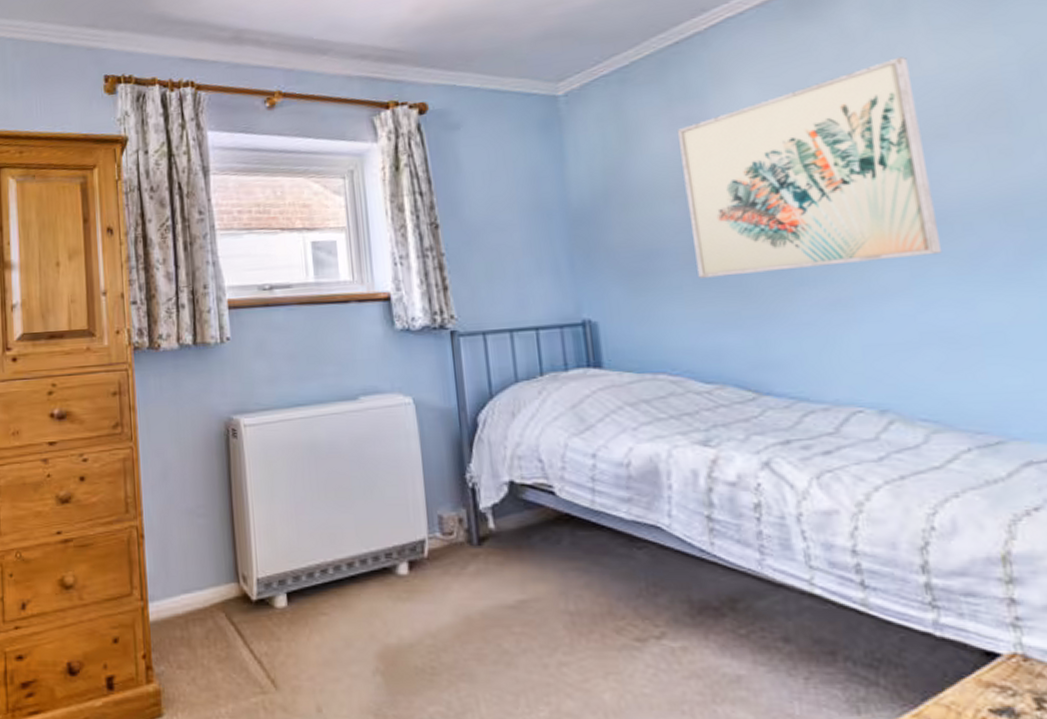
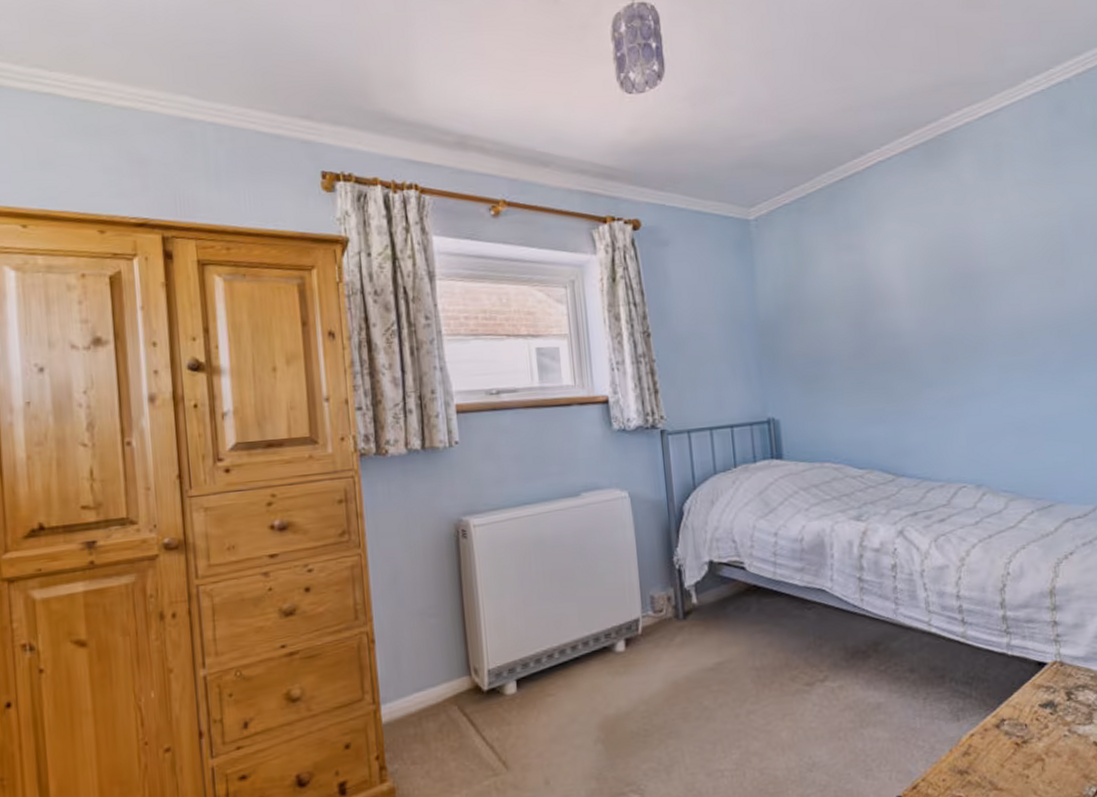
wall art: present [676,56,943,278] -> none [841,204,1020,382]

